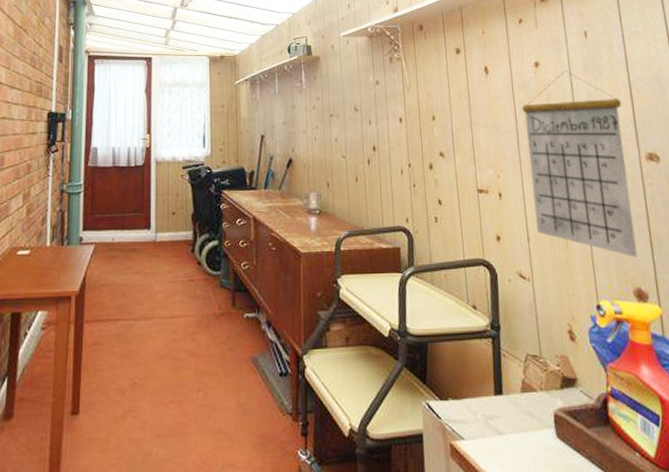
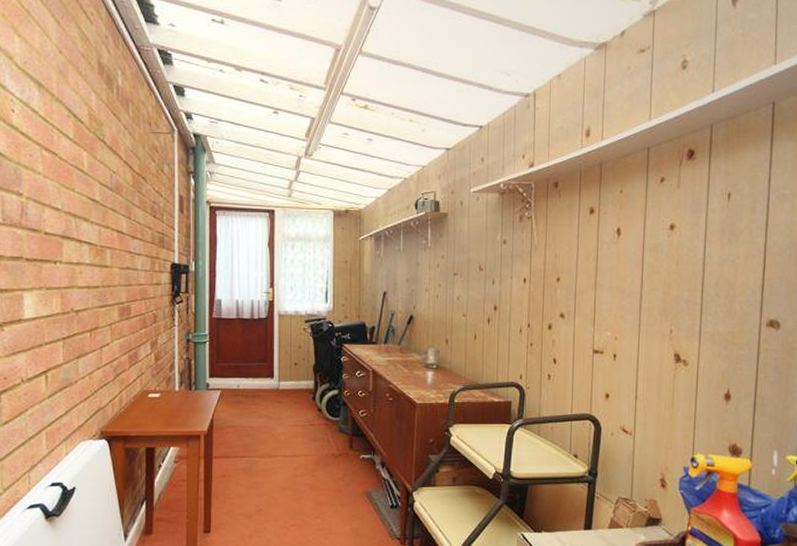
calendar: present [522,71,638,258] -> none [645,234,753,417]

